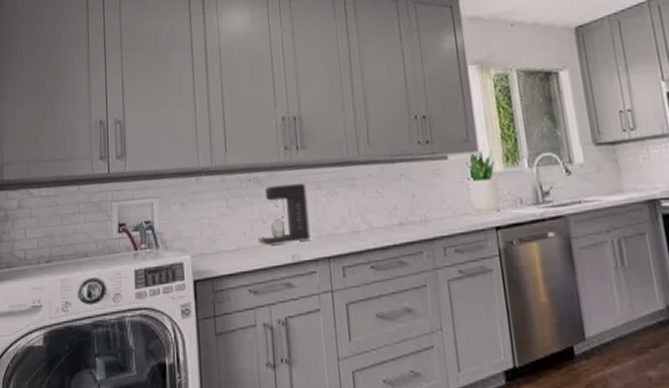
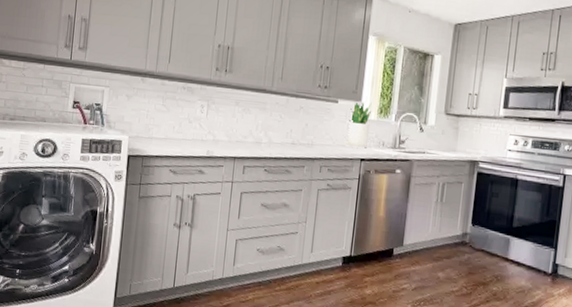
coffee maker: present [258,182,311,246] -> none [183,96,228,143]

